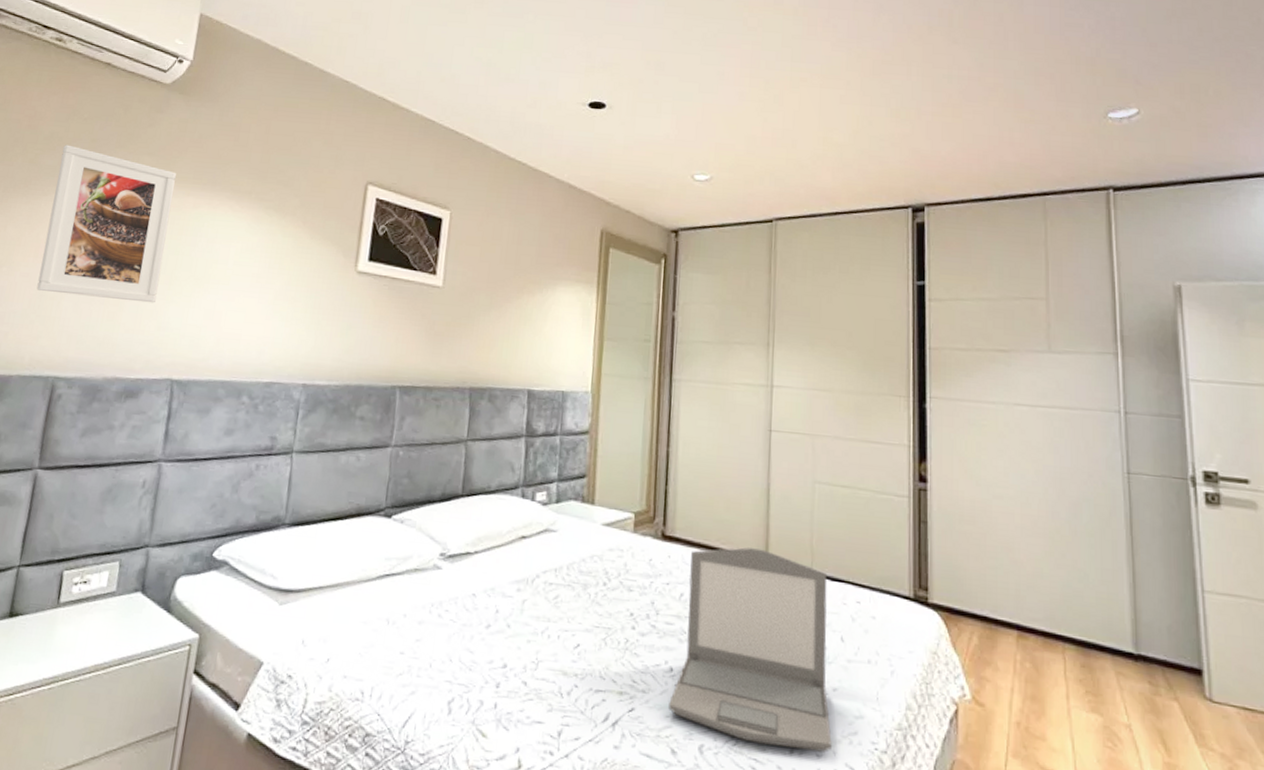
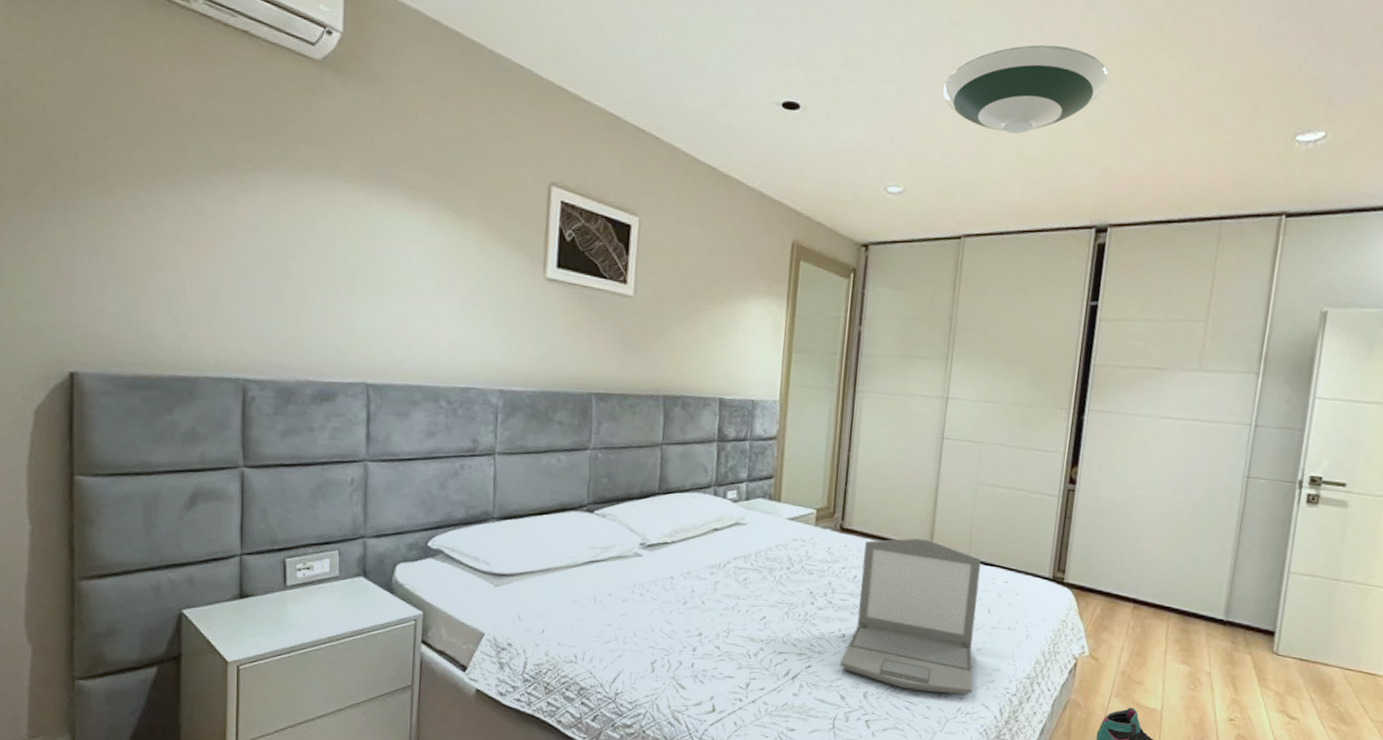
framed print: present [36,144,176,303] -> none [208,128,343,307]
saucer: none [743,42,906,122] -> present [942,44,1109,134]

